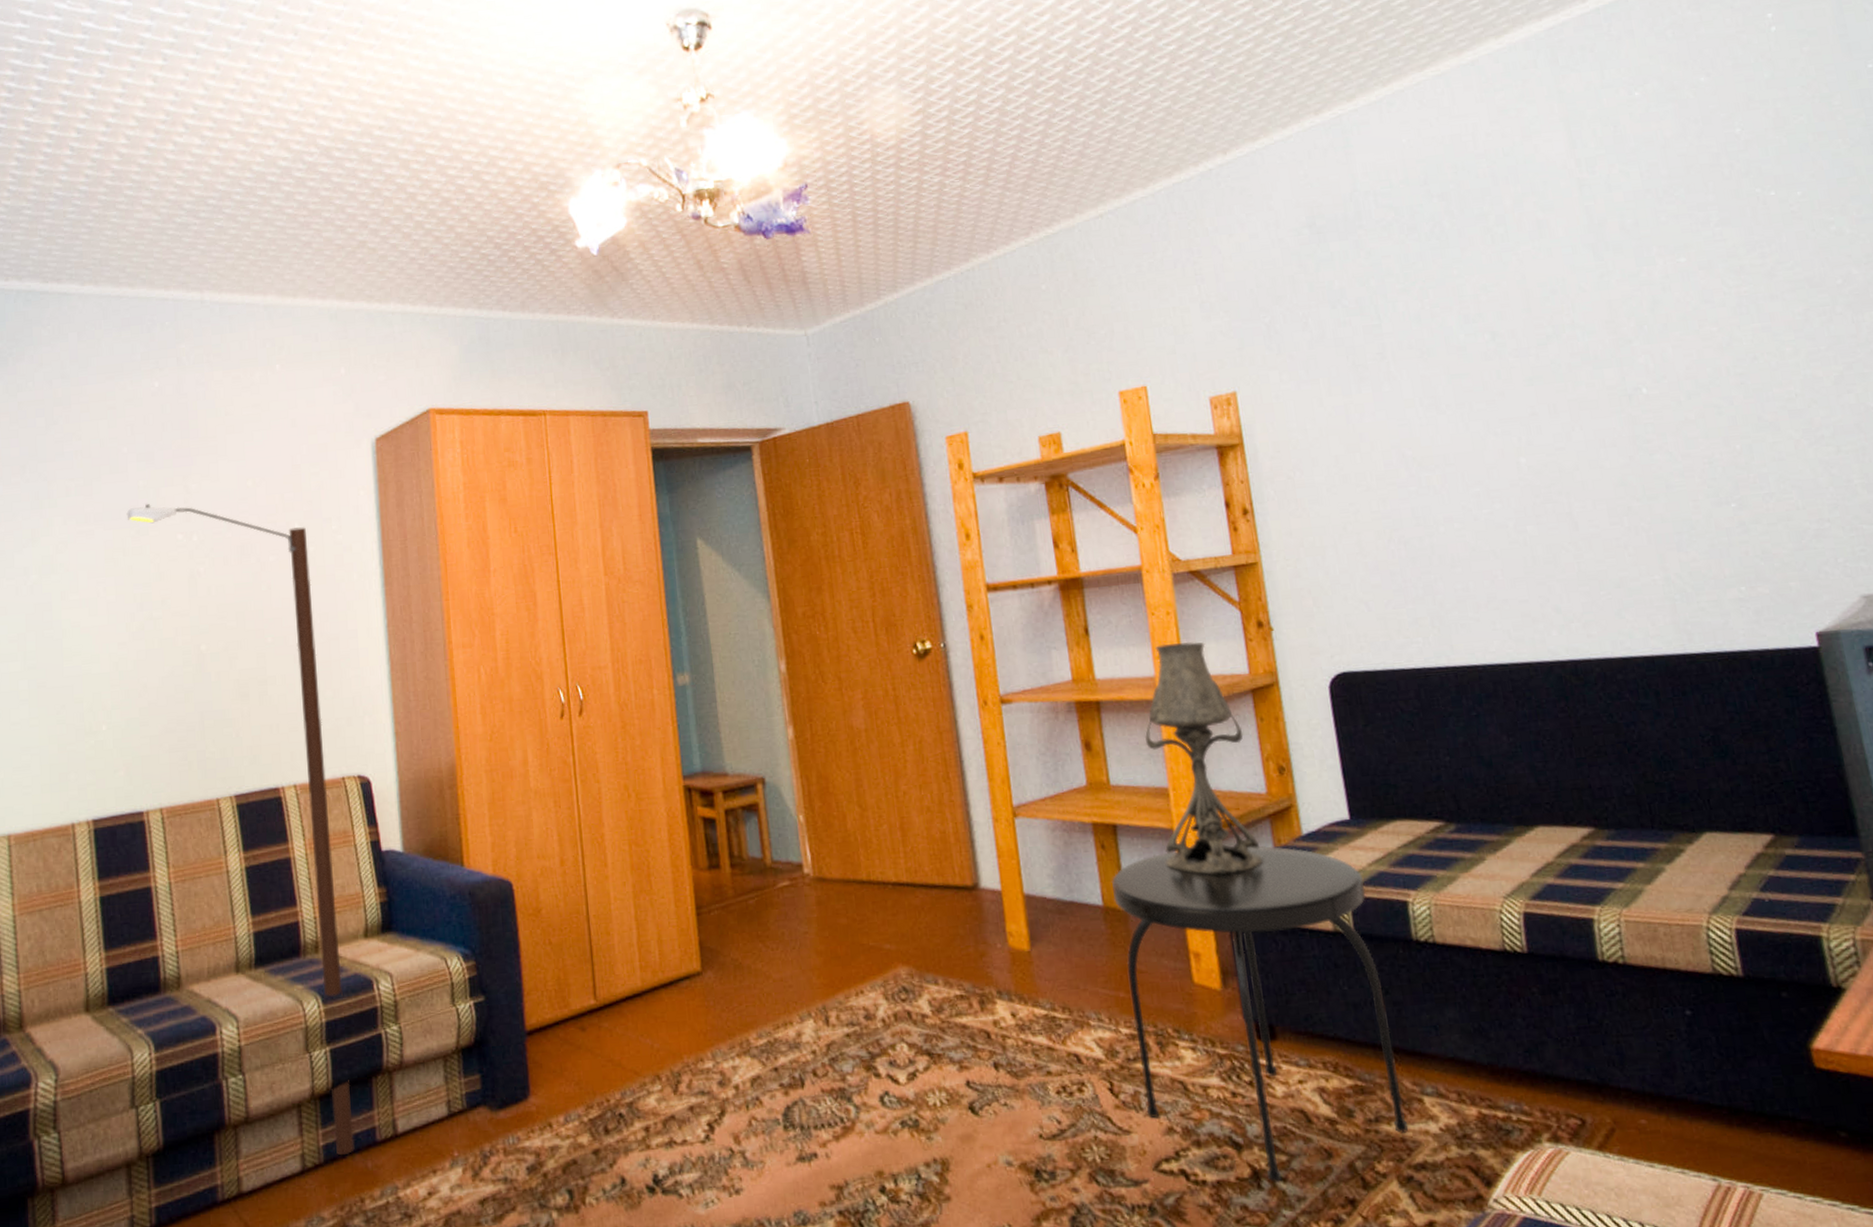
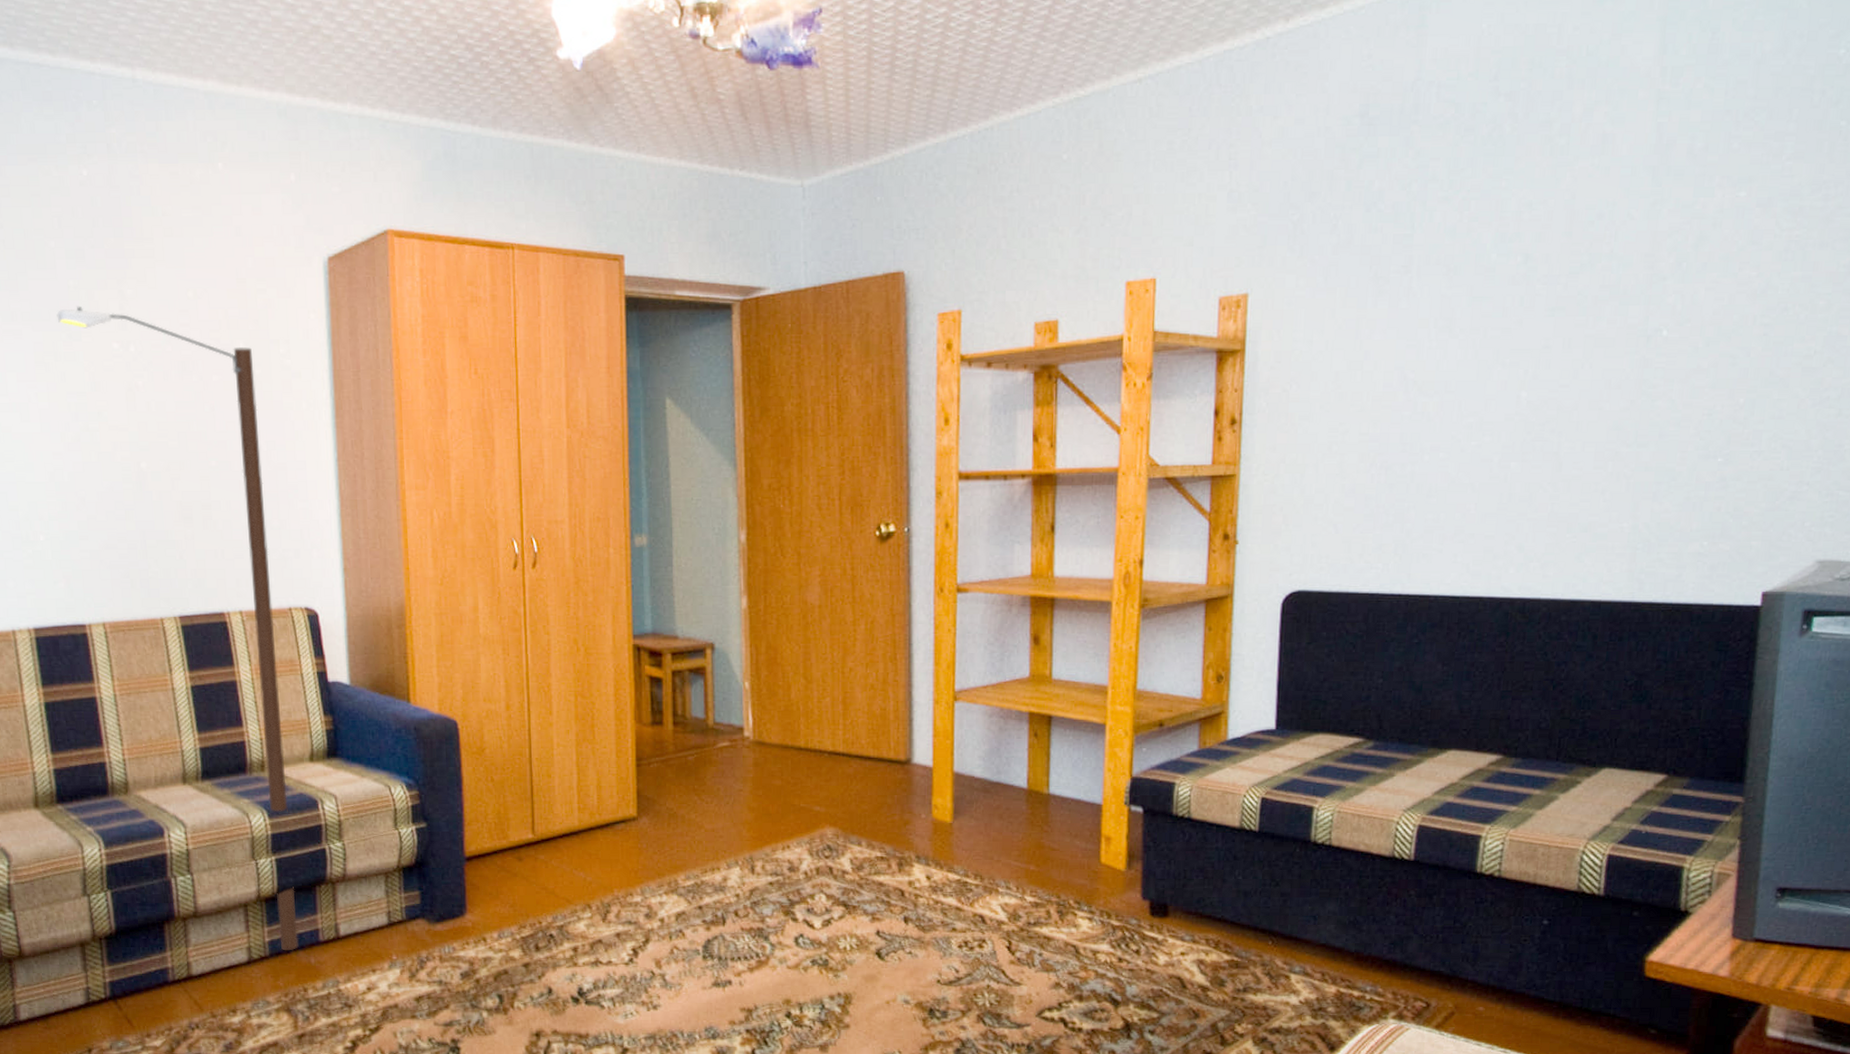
side table: present [1112,846,1409,1184] -> none [1038,745,1277,1035]
table lamp: present [1144,641,1264,875] -> none [1092,547,1189,769]

